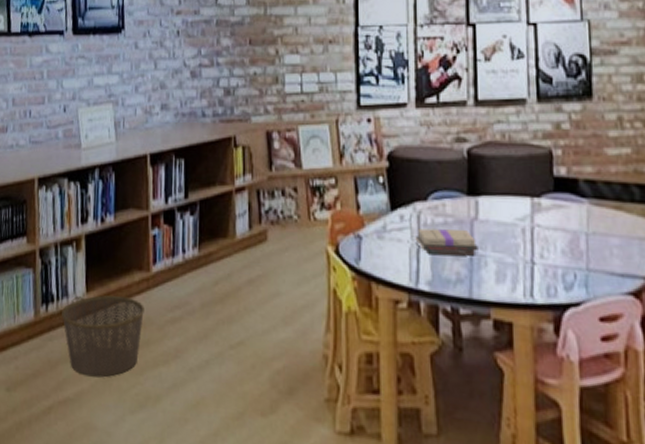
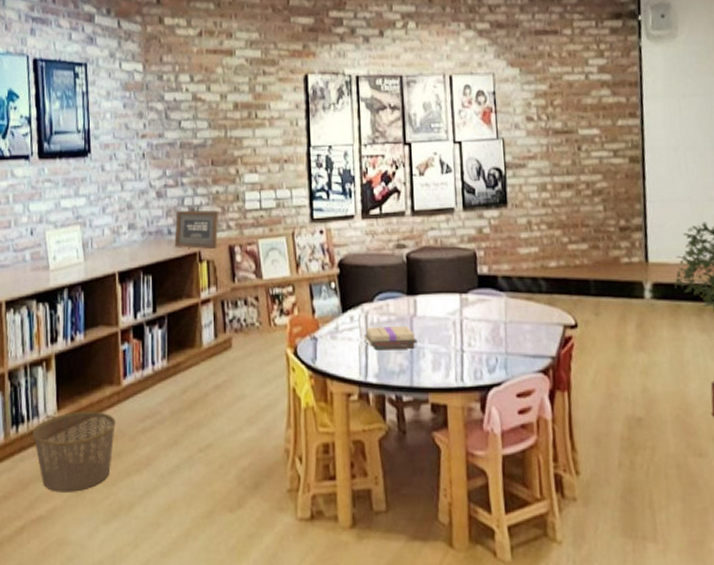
picture frame: none [208,91,255,134] -> present [174,210,218,249]

